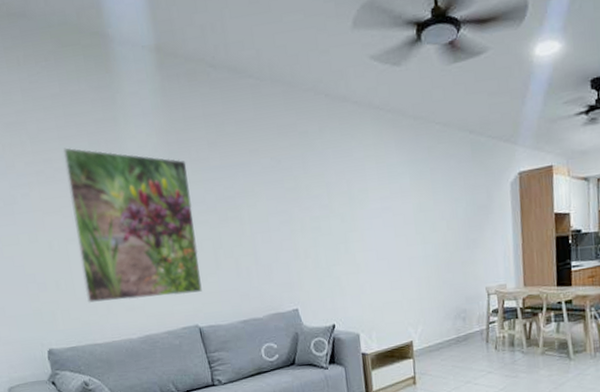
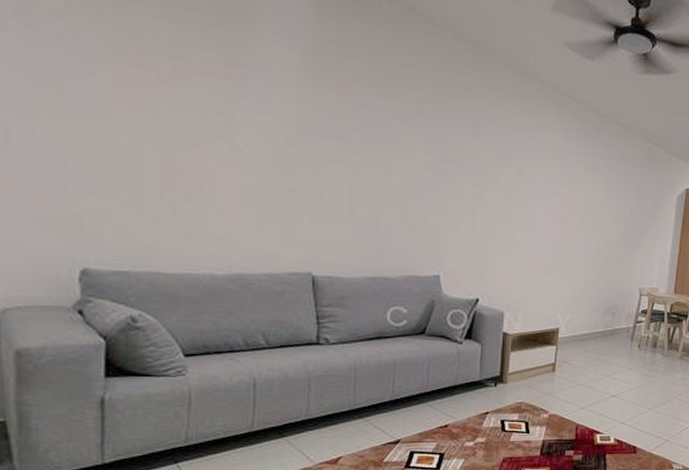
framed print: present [63,147,202,304] -> none [157,30,333,238]

